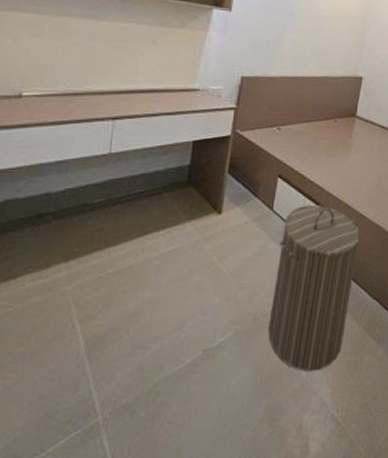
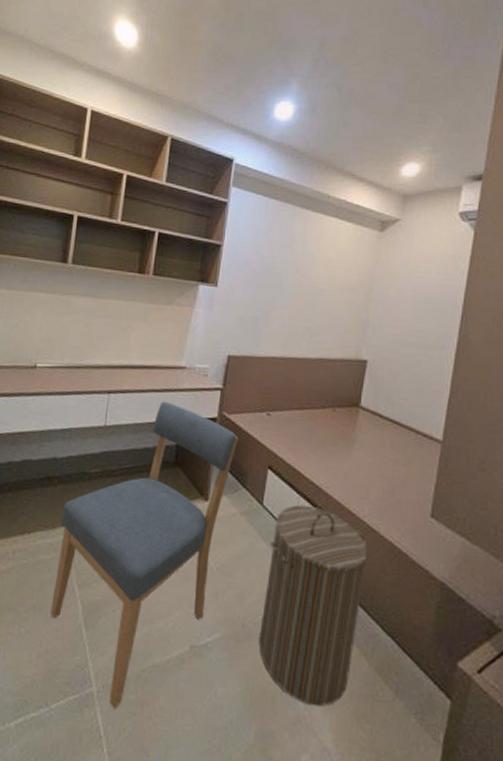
chair: none [45,124,251,432] -> present [50,401,238,710]

